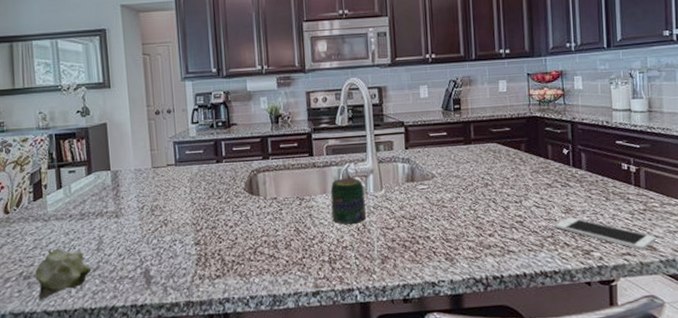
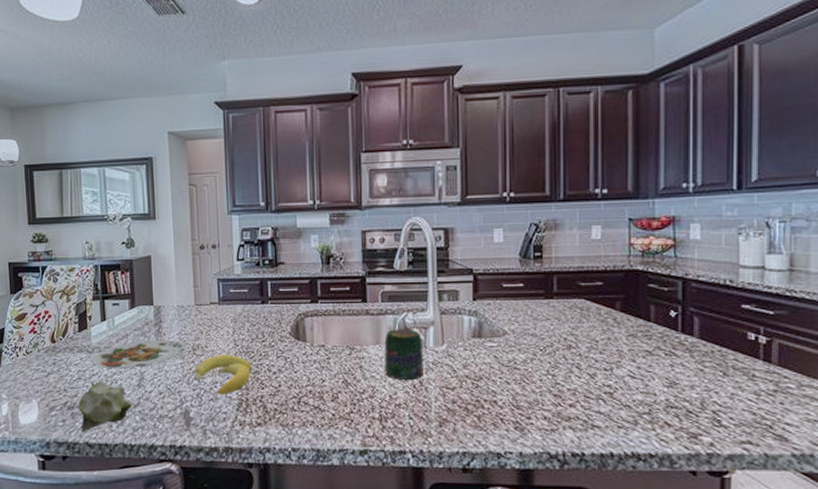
plate: none [47,202,146,235] -> present [90,339,188,368]
banana: none [153,212,210,252] -> present [194,354,253,395]
cell phone: present [555,217,657,250] -> none [653,393,789,439]

